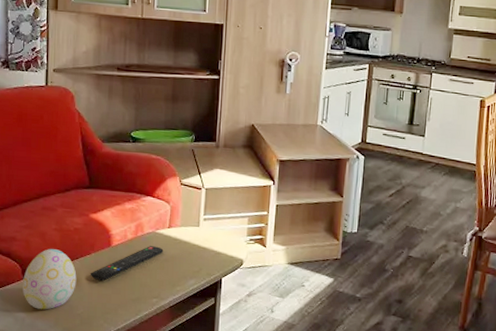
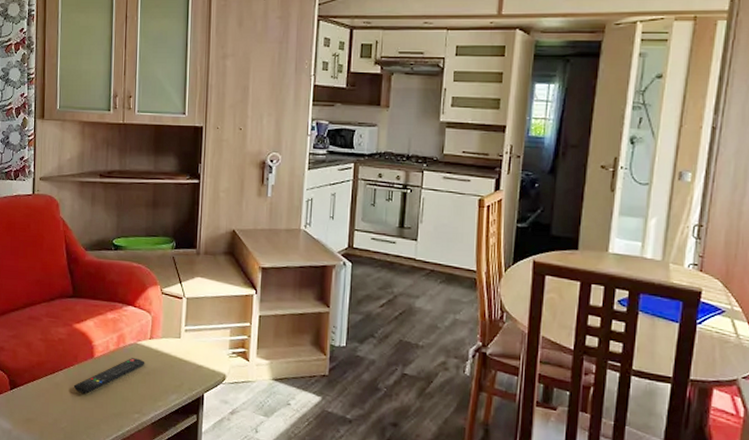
decorative egg: present [23,249,77,310] -> none [10,359,61,423]

